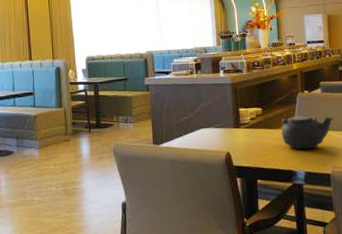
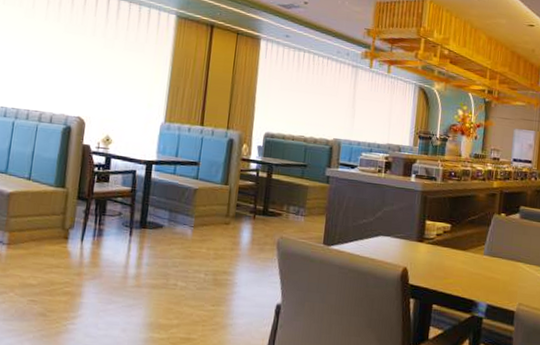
teapot: present [281,115,333,150] -> none [468,239,528,280]

